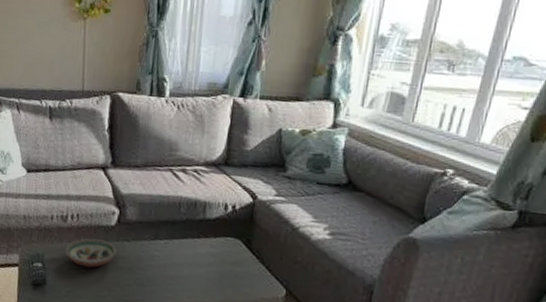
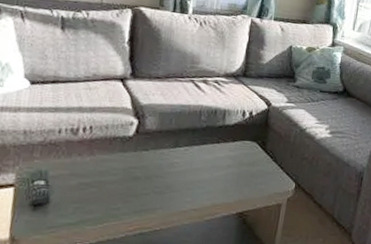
decorative bowl: present [65,238,117,268] -> none [75,150,134,181]

